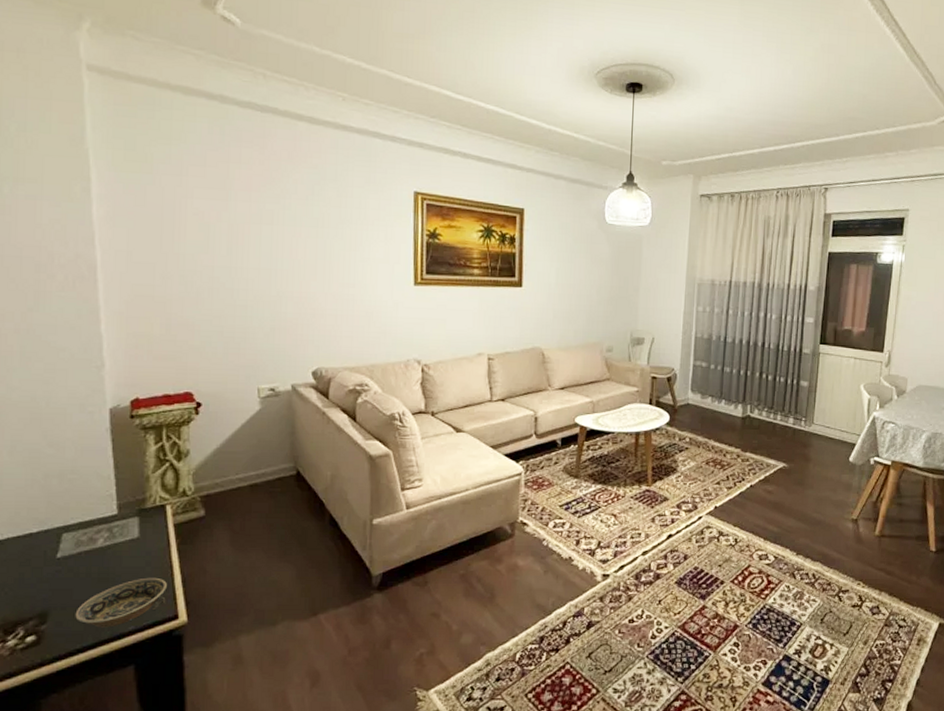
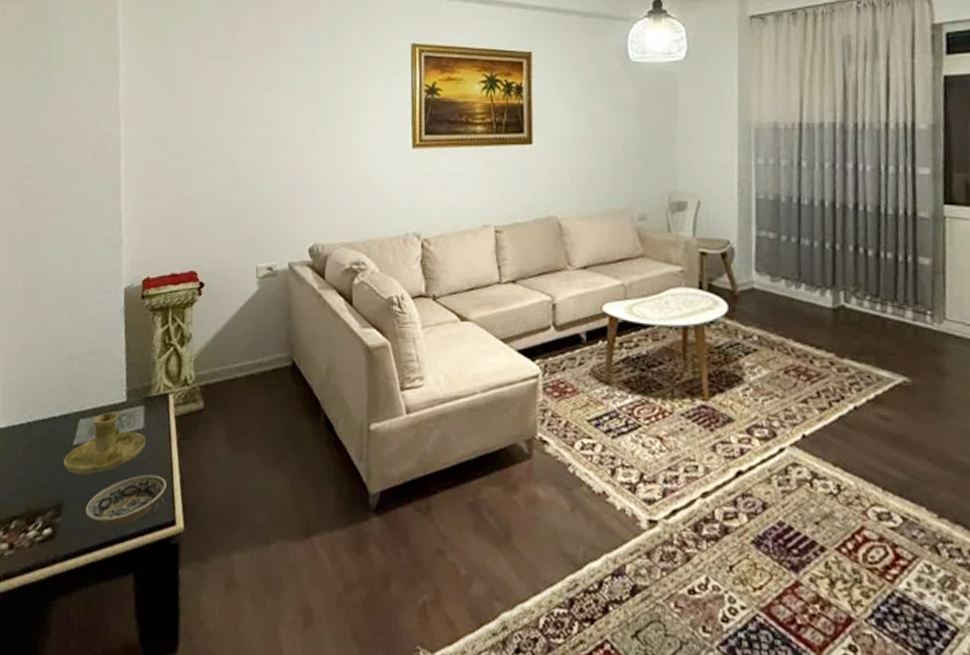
candle holder: none [46,524,142,584] -> present [63,412,146,475]

